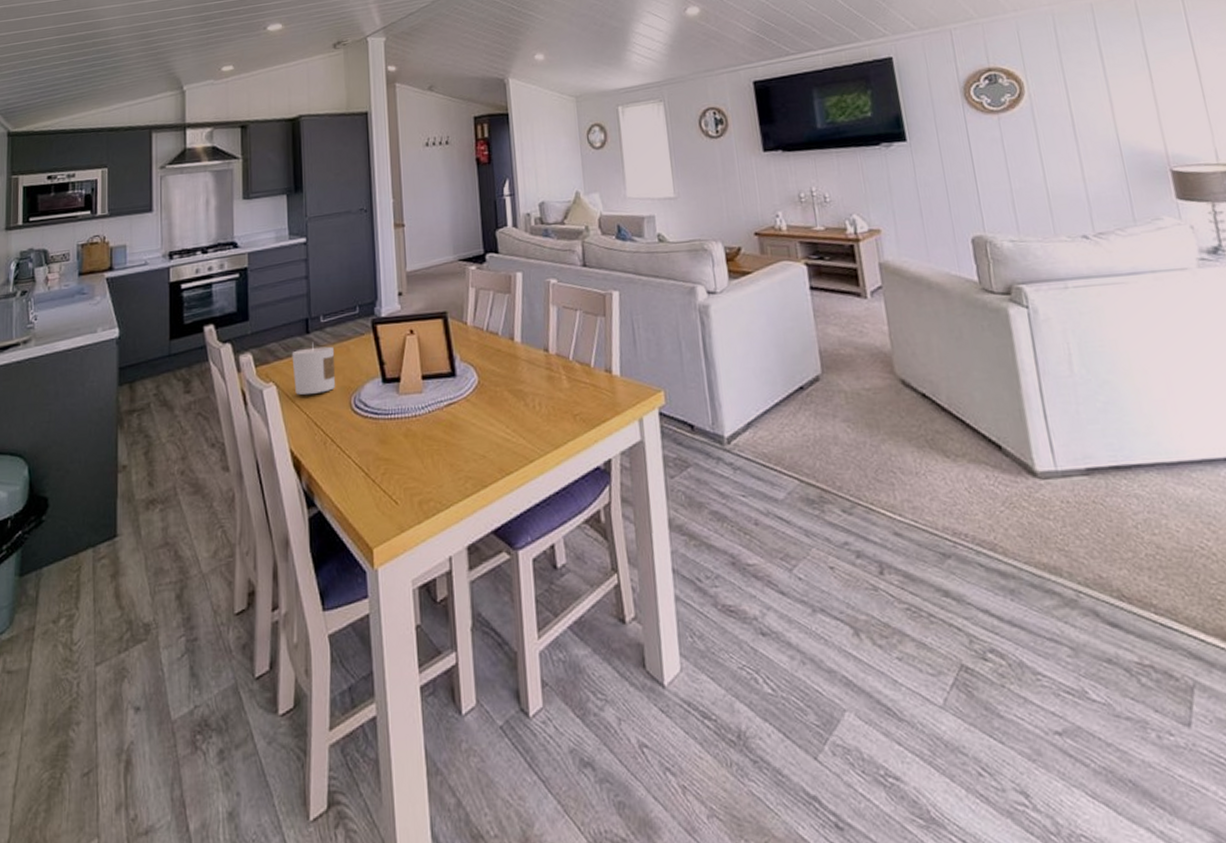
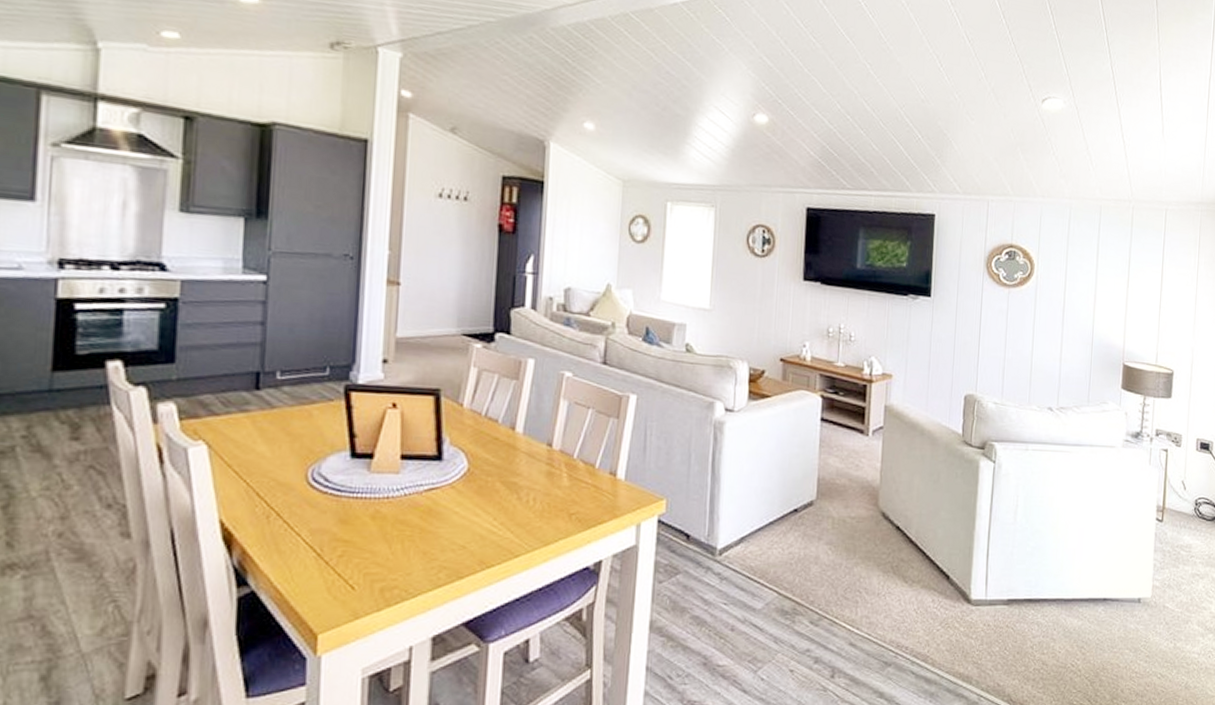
candle: present [291,343,336,395] -> none [232,402,293,460]

